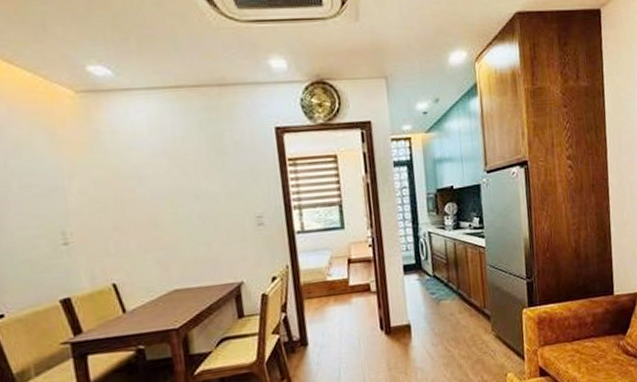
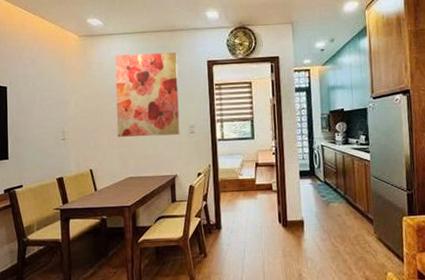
wall art: none [136,115,244,237] -> present [115,52,180,137]

